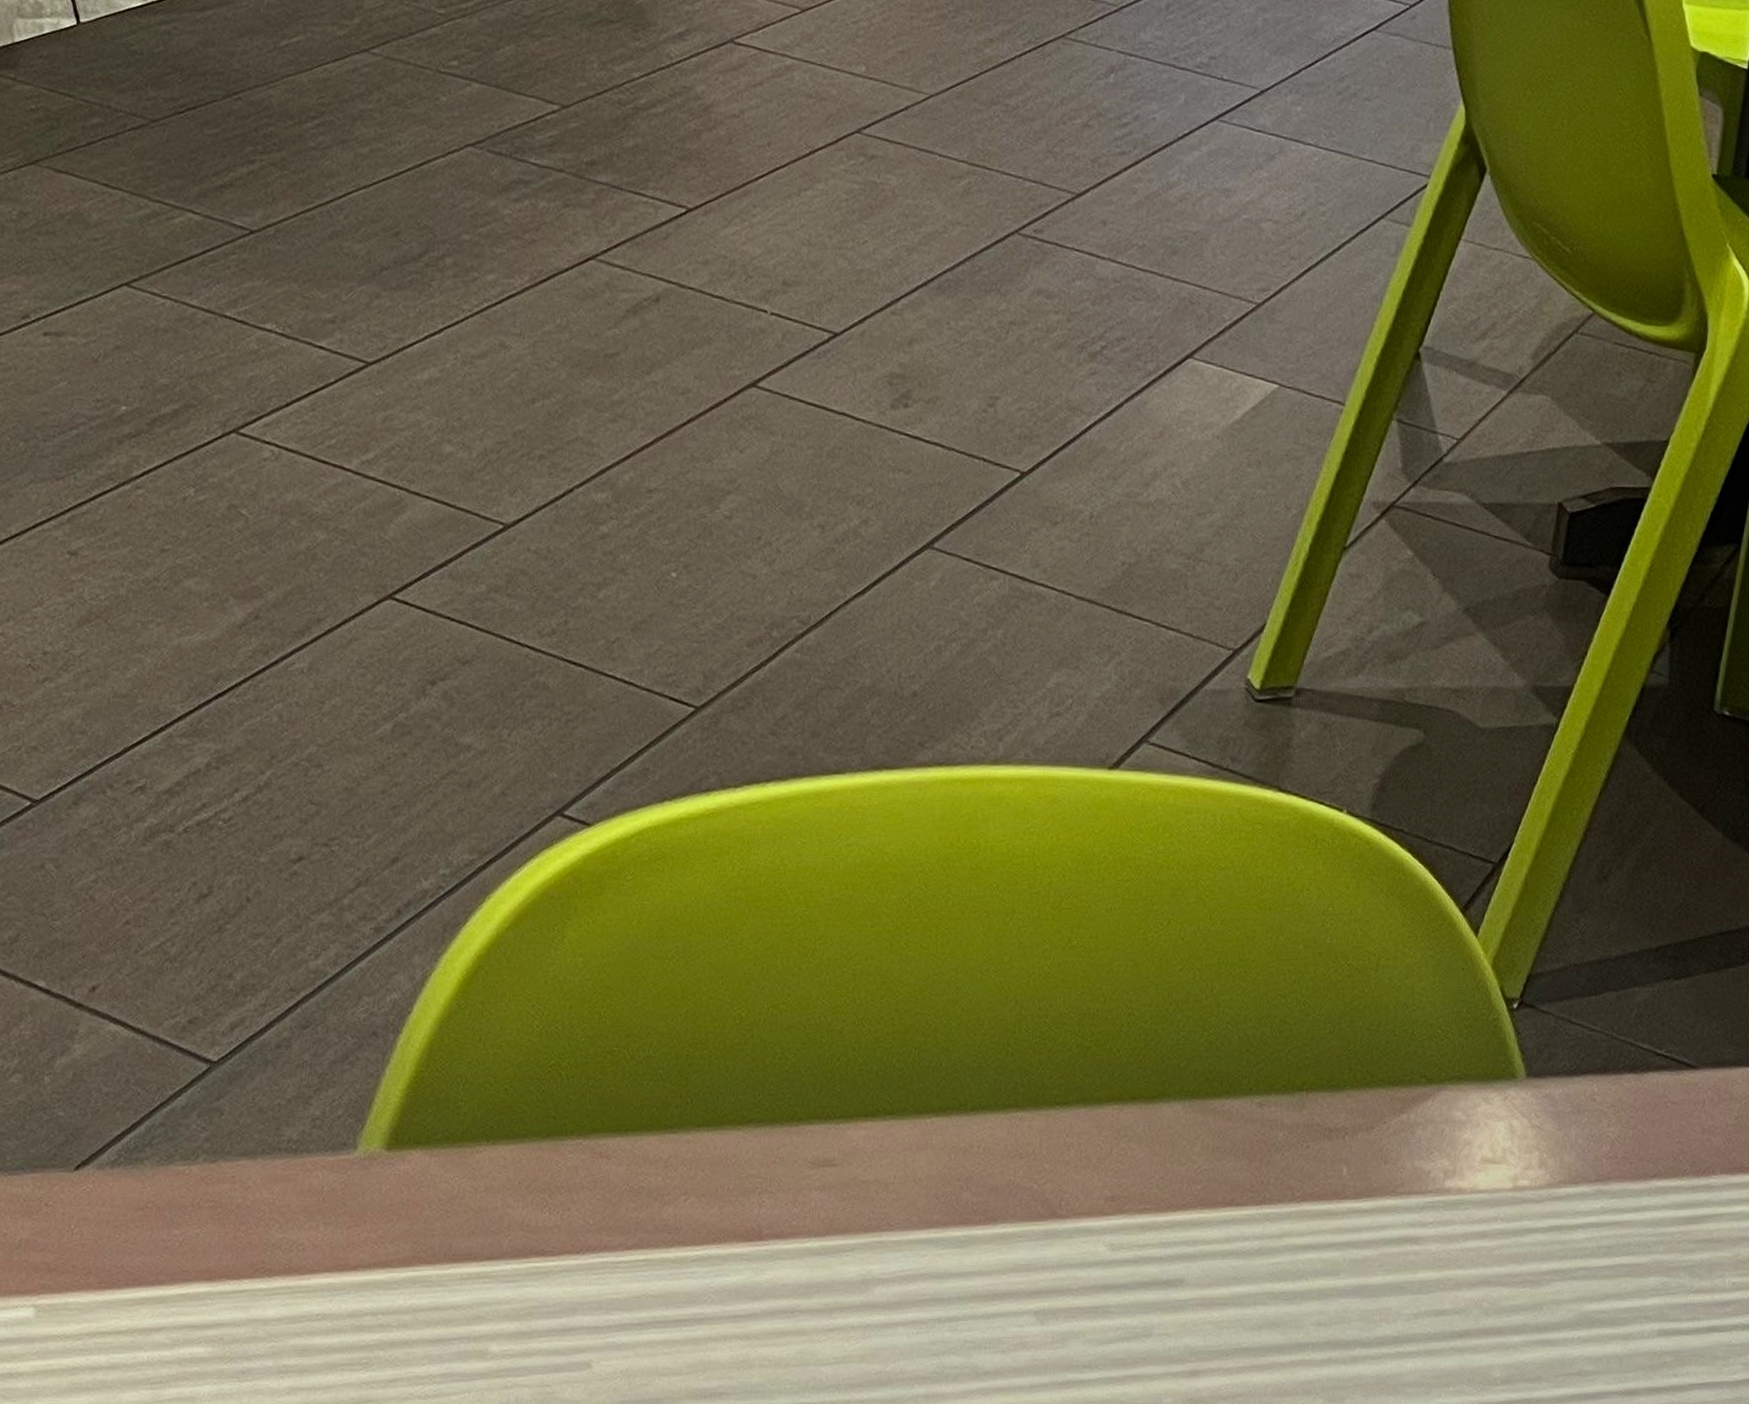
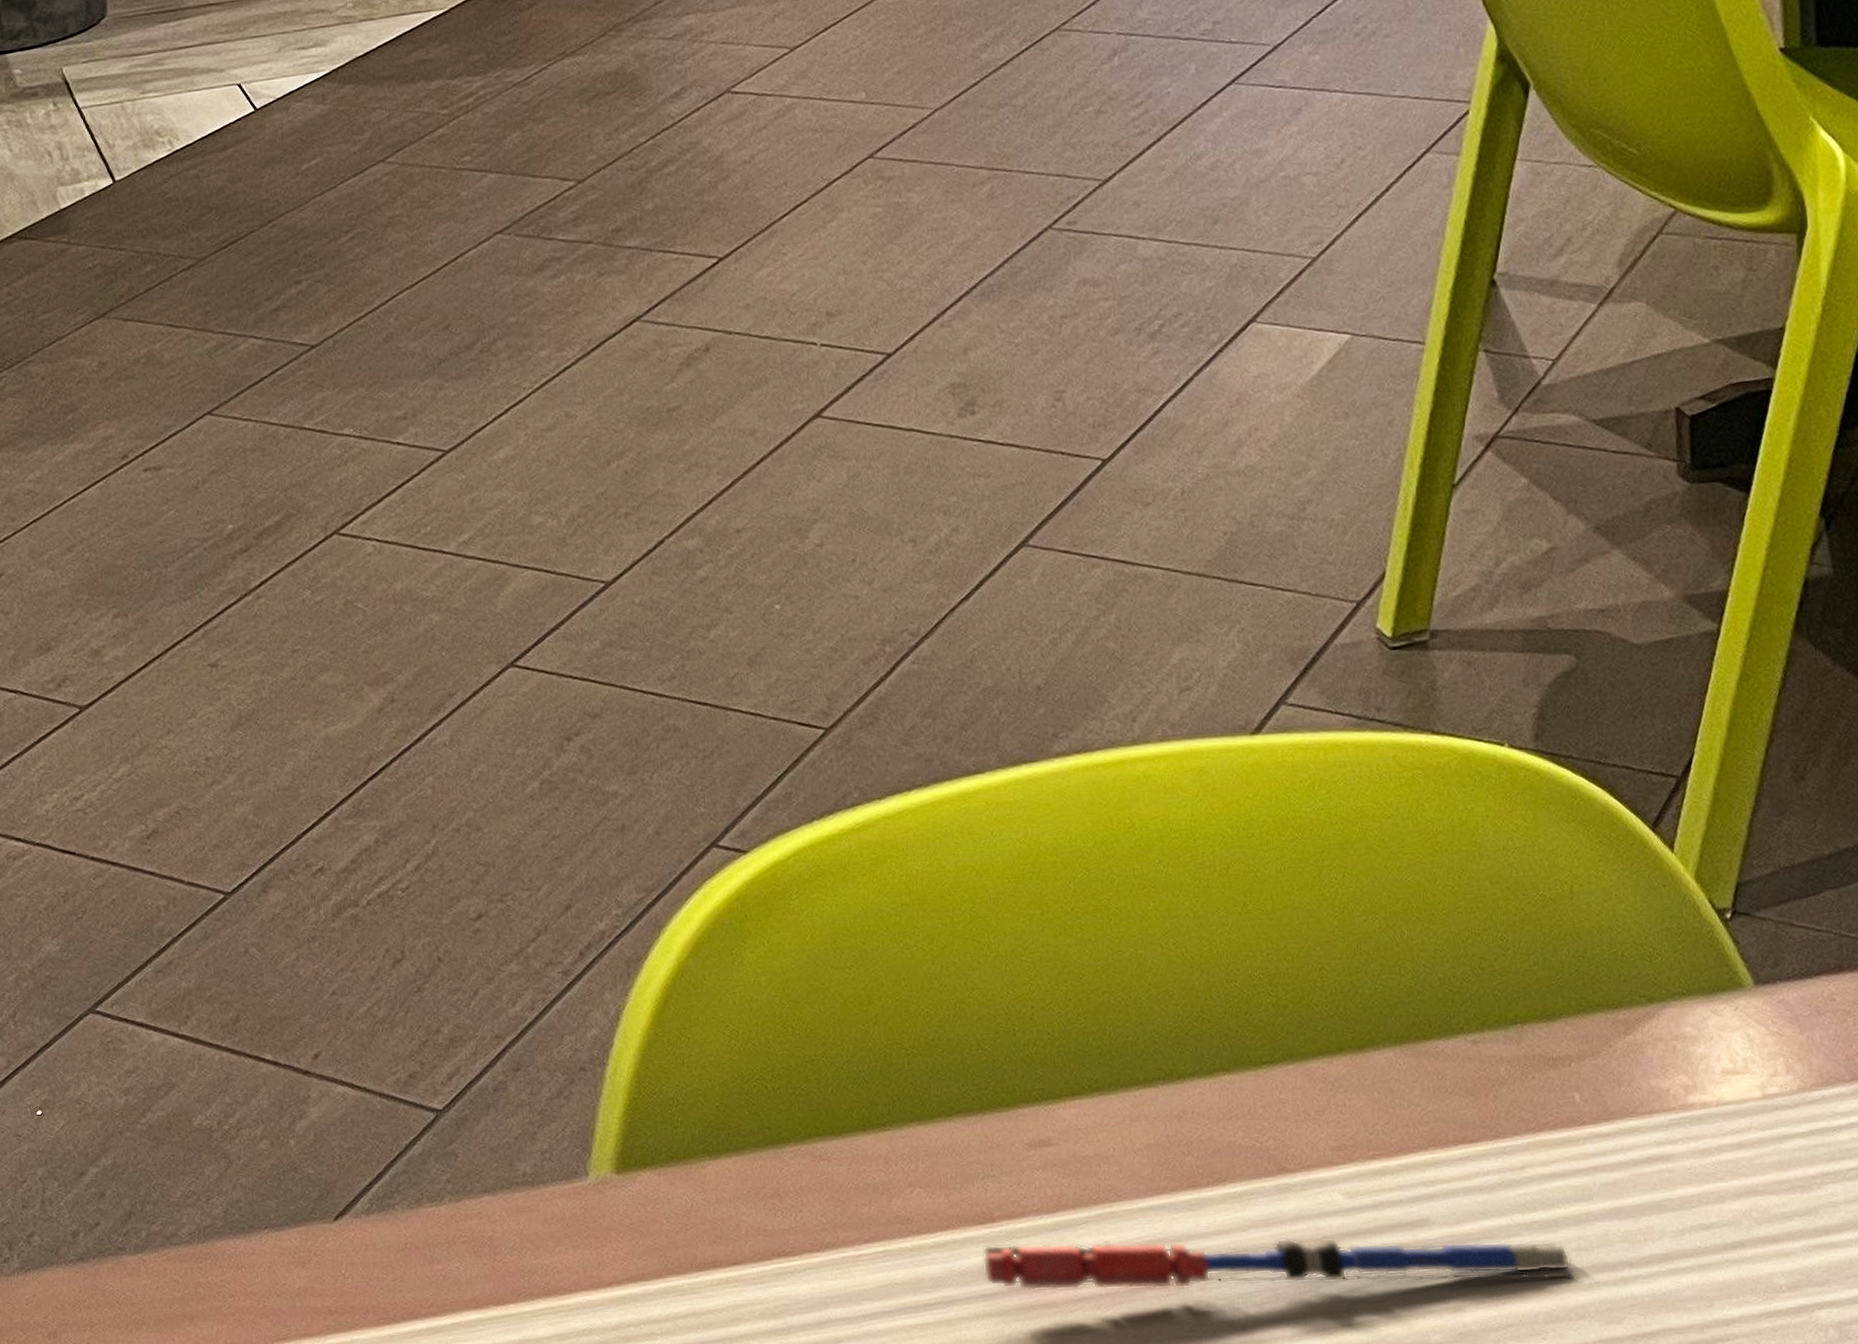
pen: none [740,1264,1308,1353] -> present [982,1238,1573,1291]

